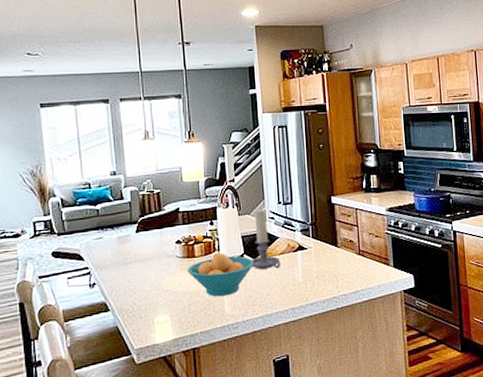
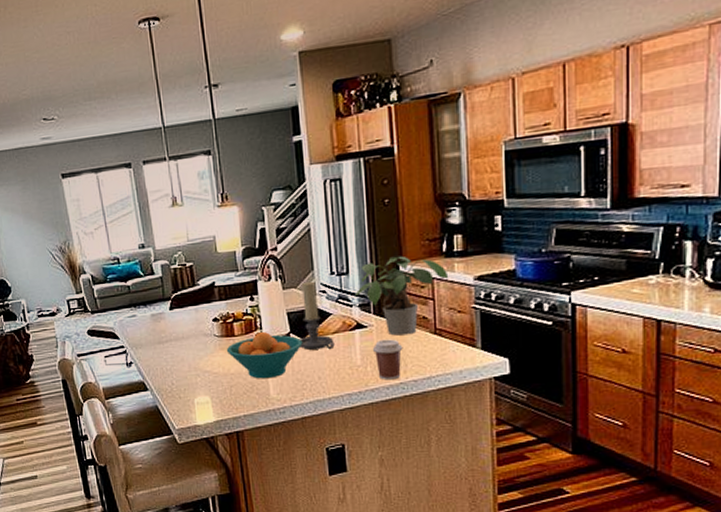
potted plant: none [297,190,368,256] -> present [355,256,449,336]
coffee cup: none [311,259,335,295] -> present [372,339,403,380]

